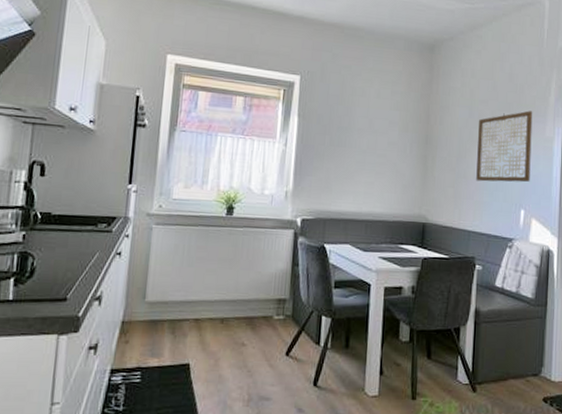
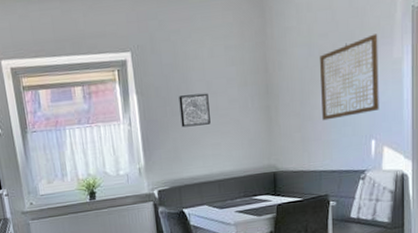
wall art: none [337,128,369,161] -> present [179,93,211,128]

